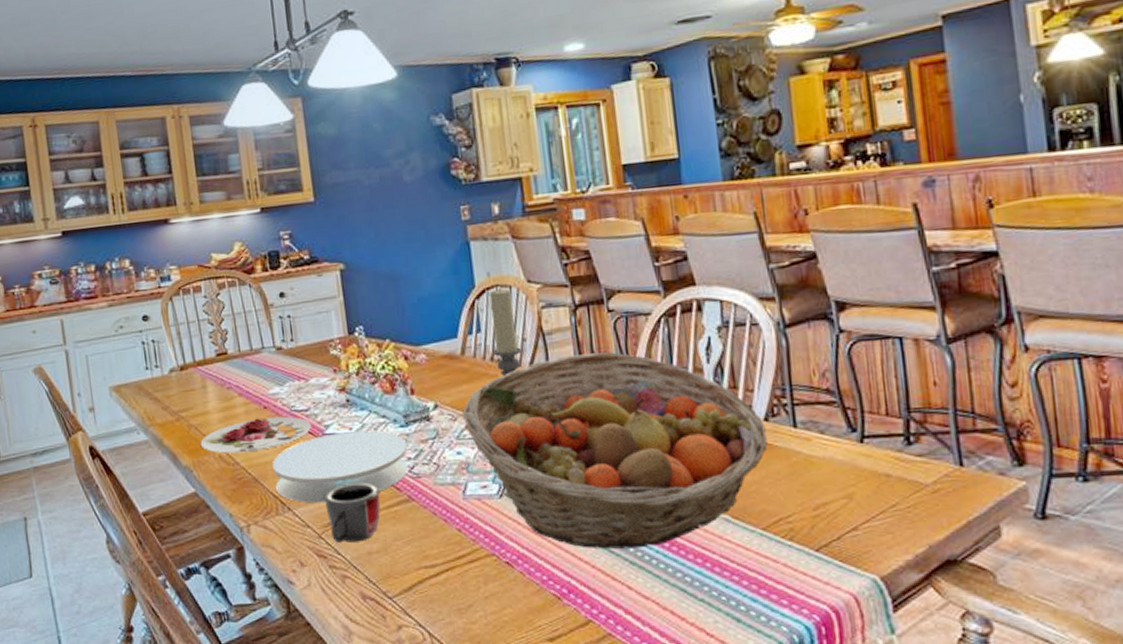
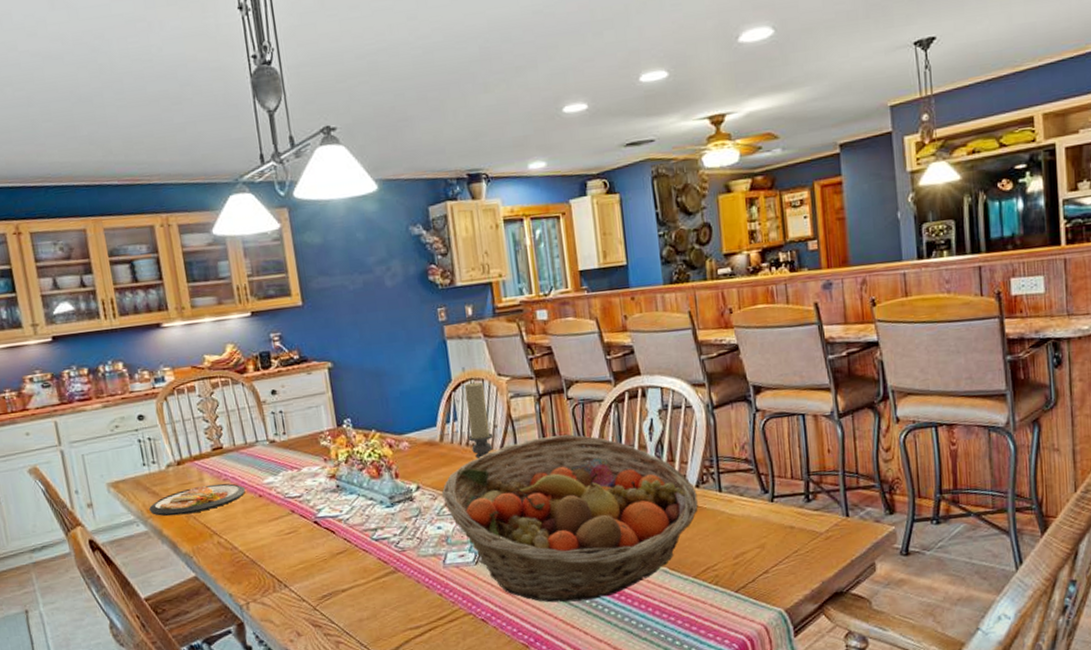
dish: none [150,392,249,425] -> present [149,483,245,517]
plate: present [200,416,312,454] -> none [199,503,305,540]
plate: present [272,430,409,504] -> none [268,512,395,580]
mug: present [325,482,381,543] -> none [318,558,370,613]

